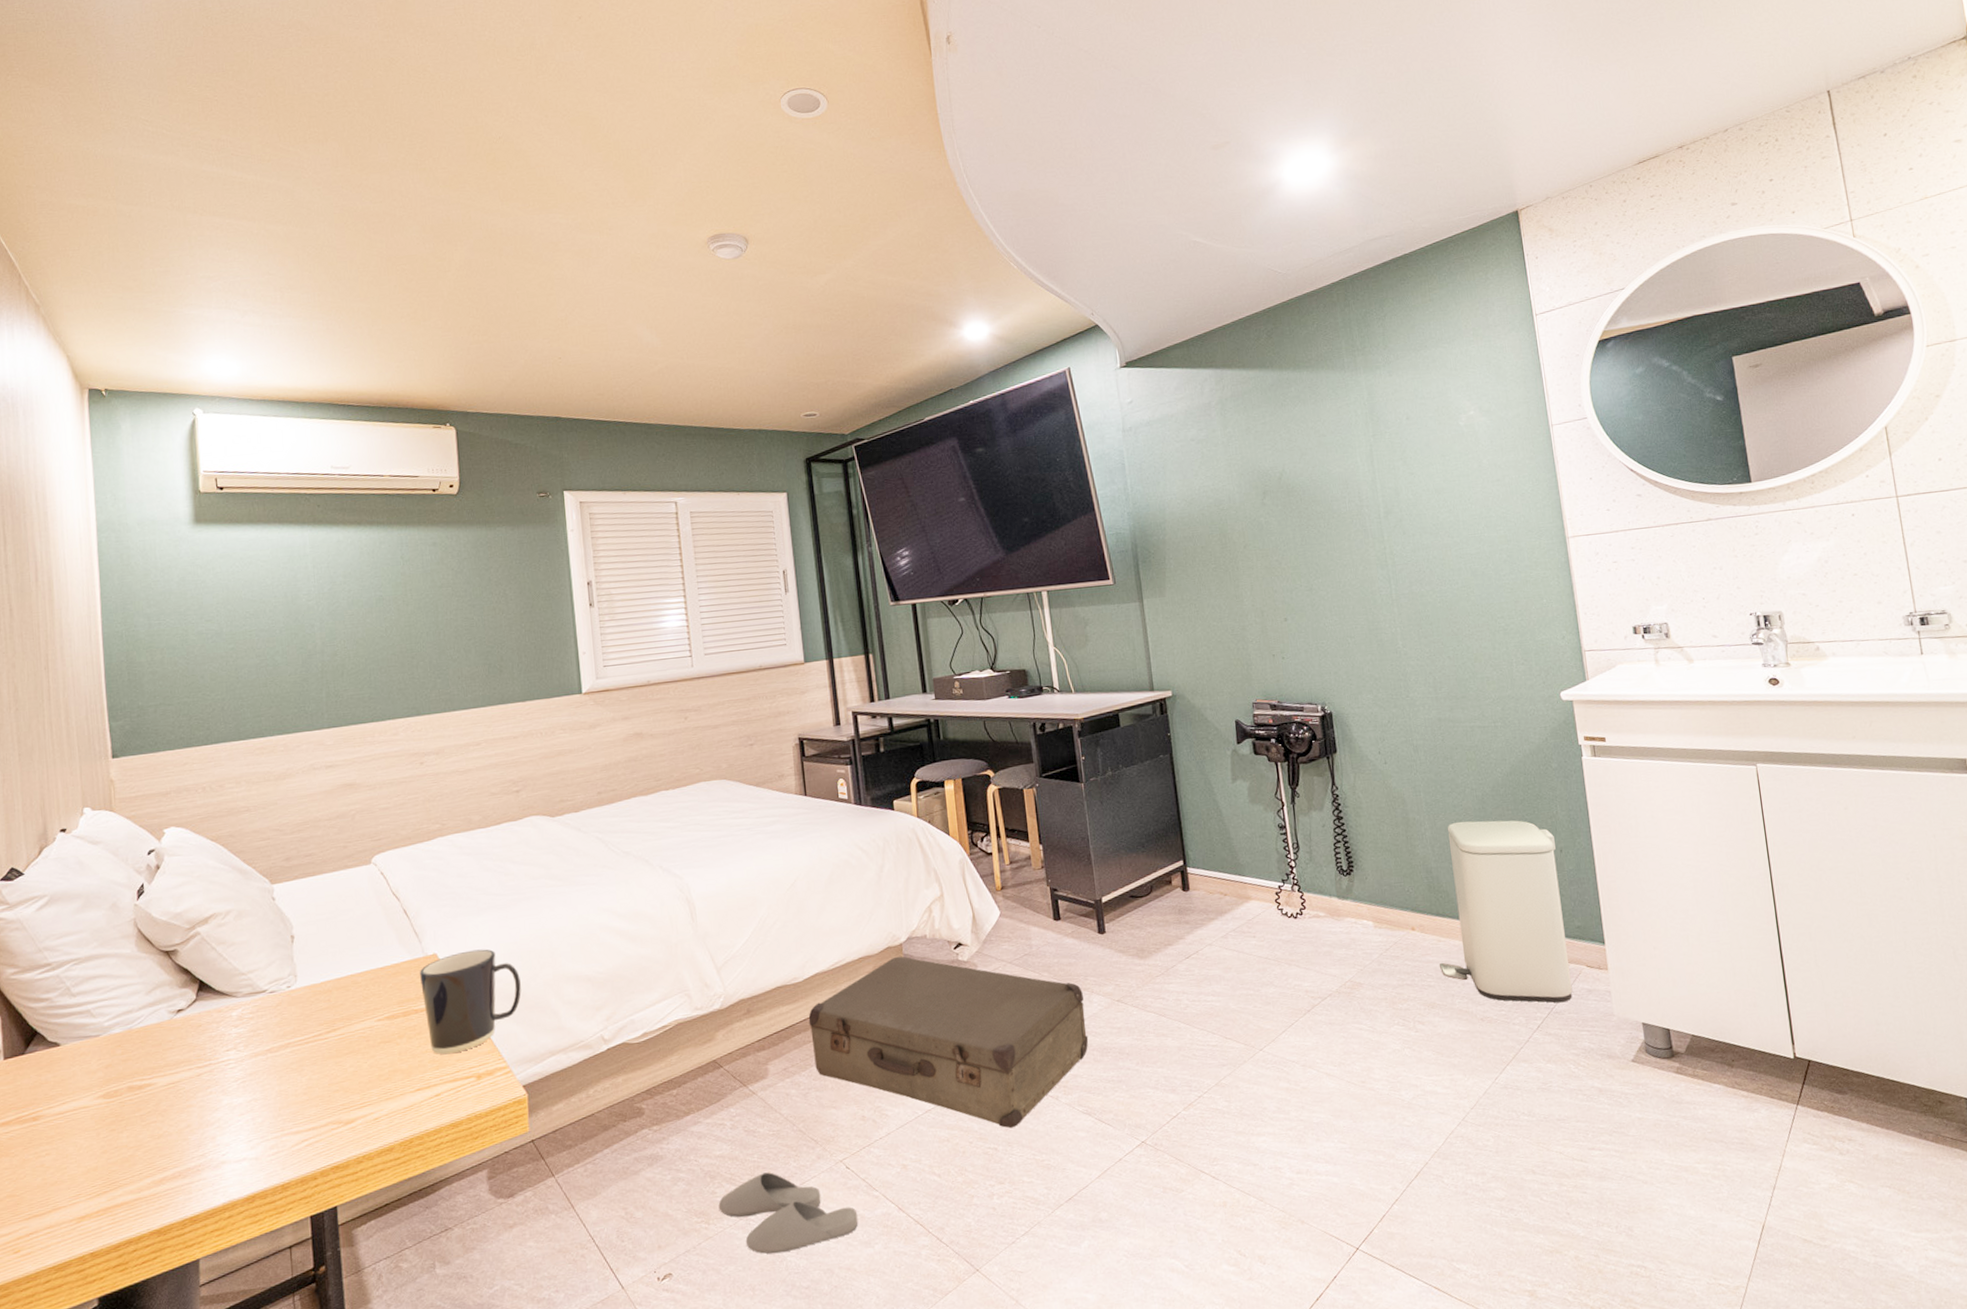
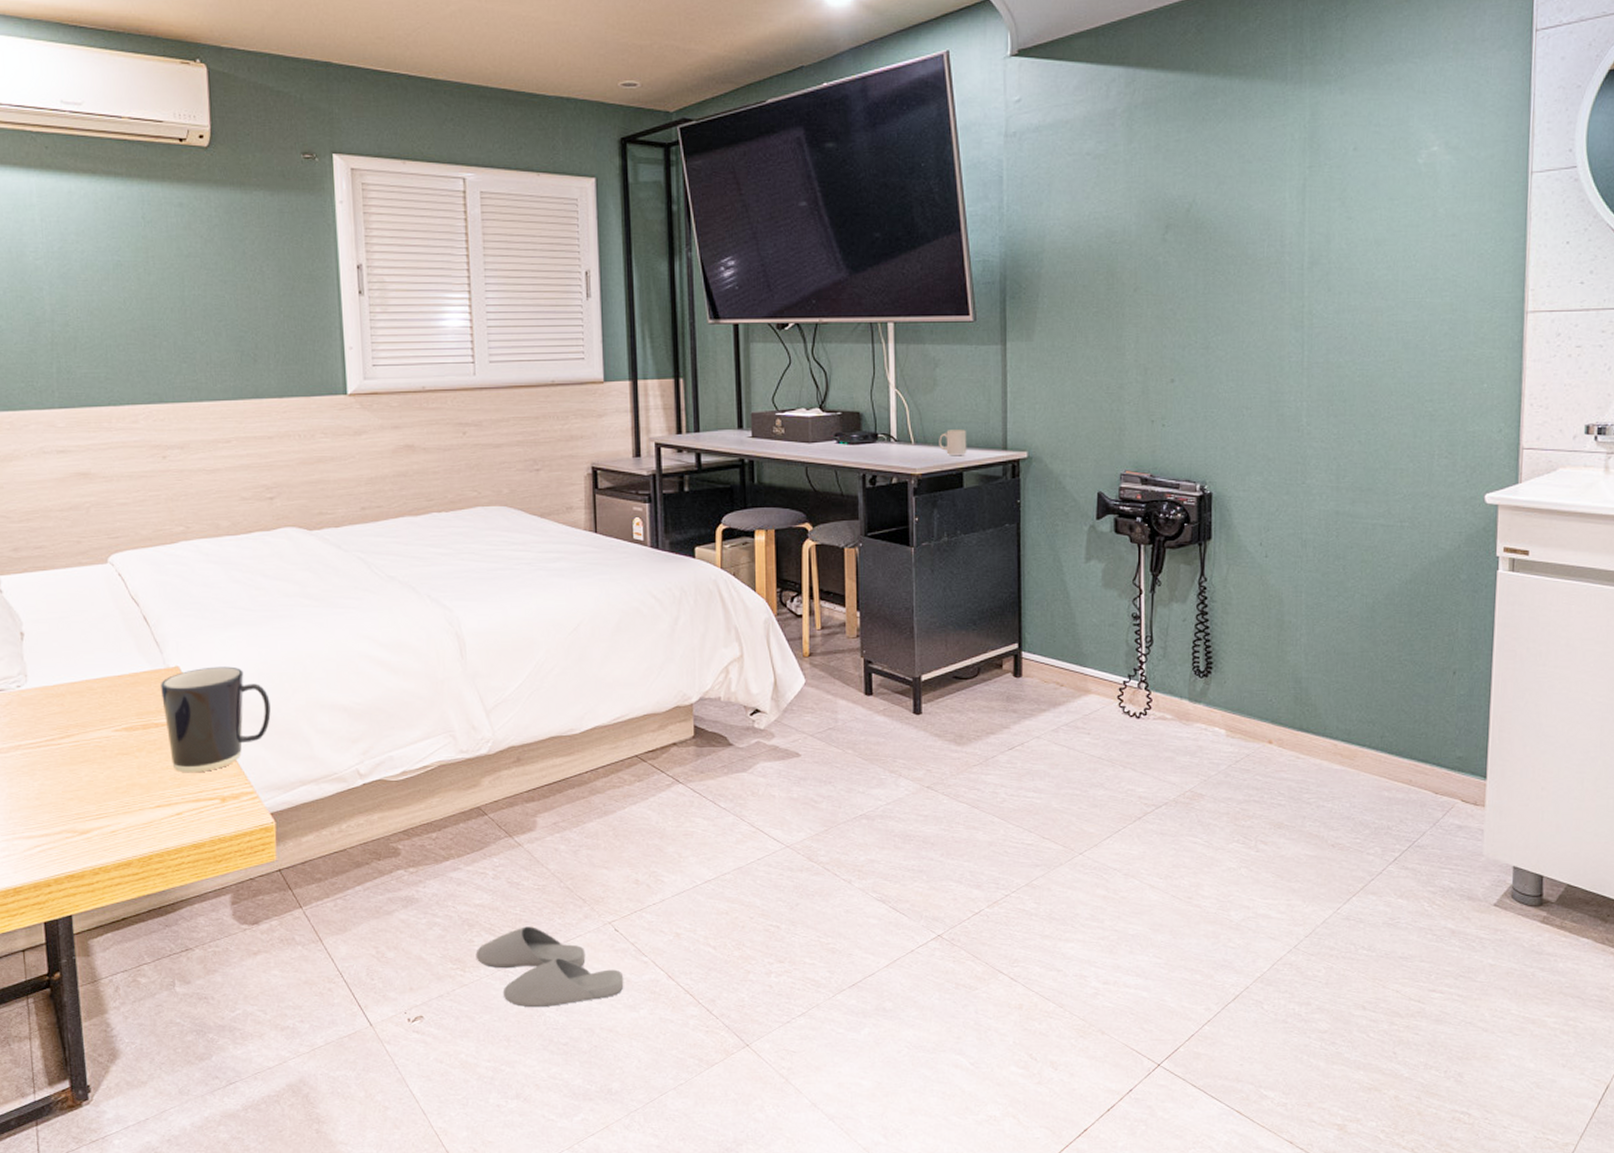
suitcase: present [808,956,1089,1129] -> none [584,717,891,908]
cup: none [1095,676,1121,701] -> present [939,429,967,456]
pedal bin: present [1439,820,1573,1003] -> none [1293,629,1449,837]

